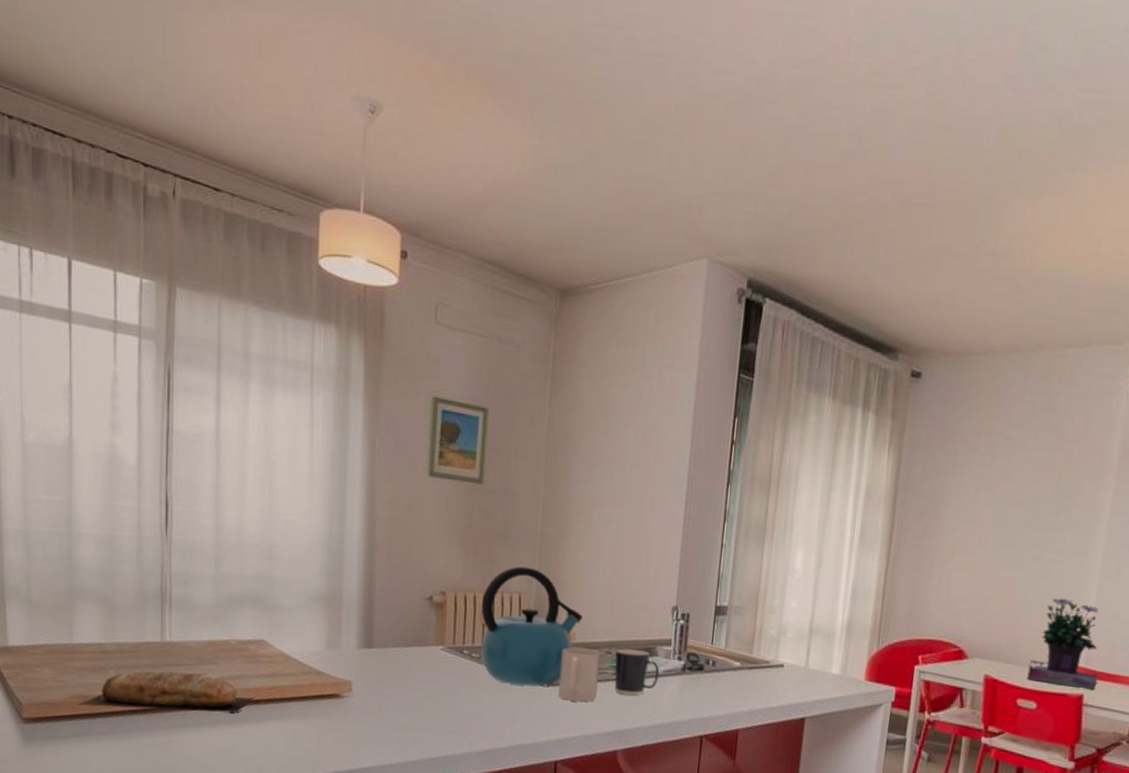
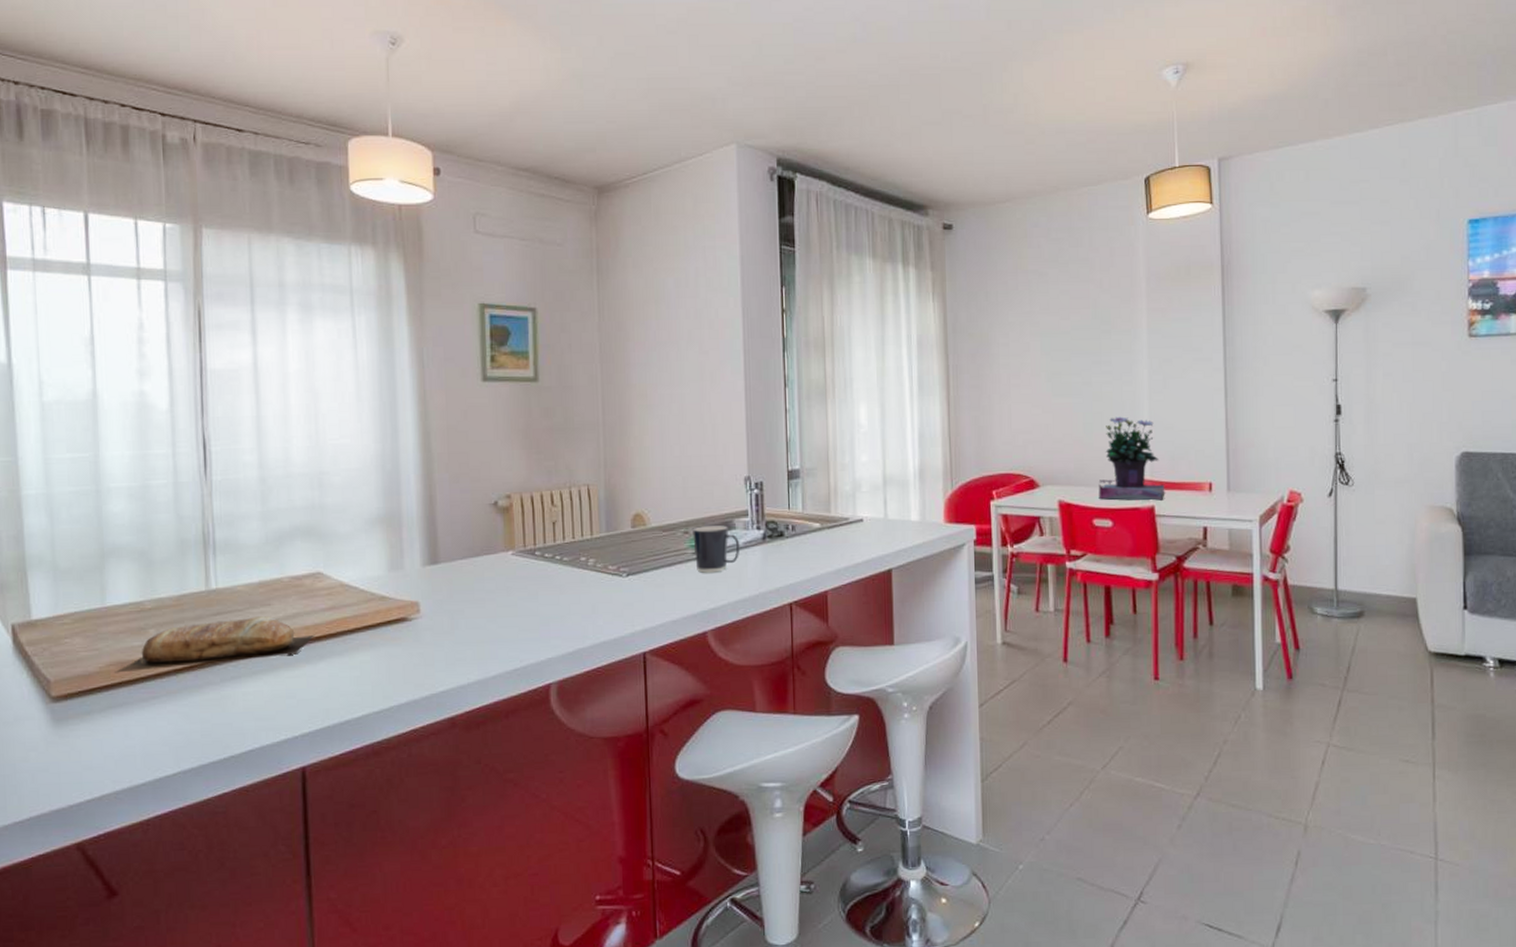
kettle: present [481,566,583,687] -> none [549,458,655,580]
mug: present [558,647,600,702] -> none [638,531,679,588]

